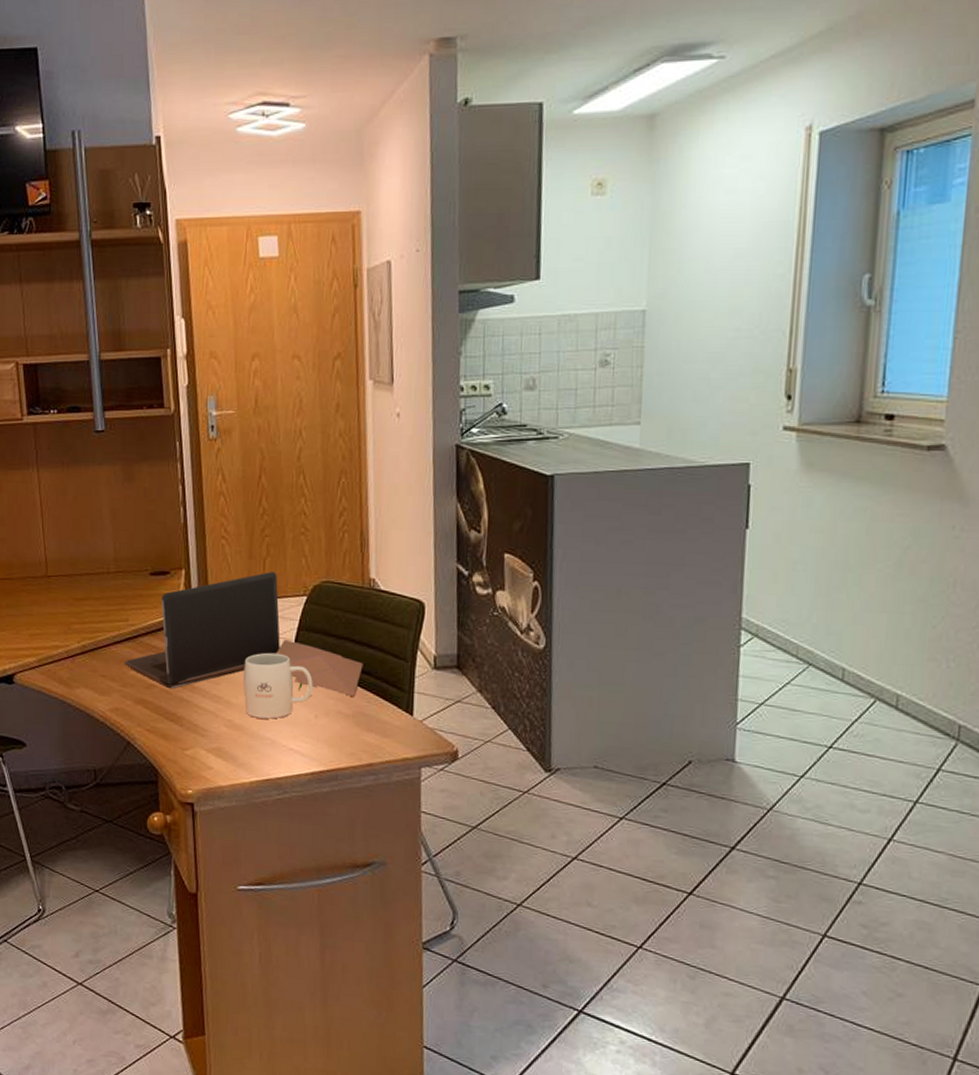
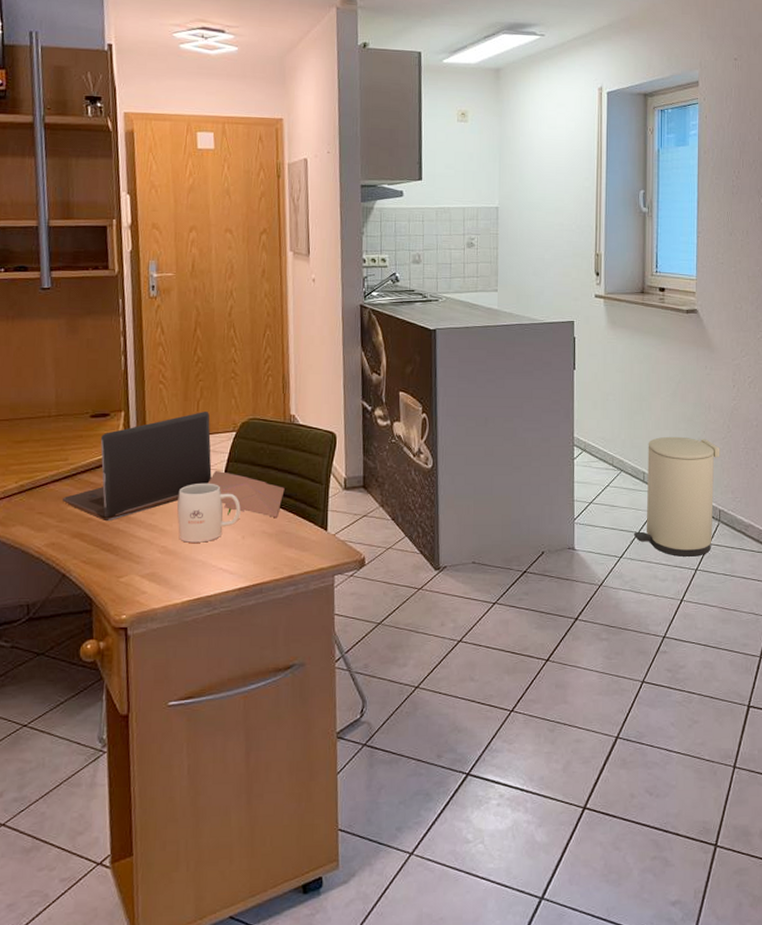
pedal bin: none [822,622,968,785] -> present [633,436,720,556]

